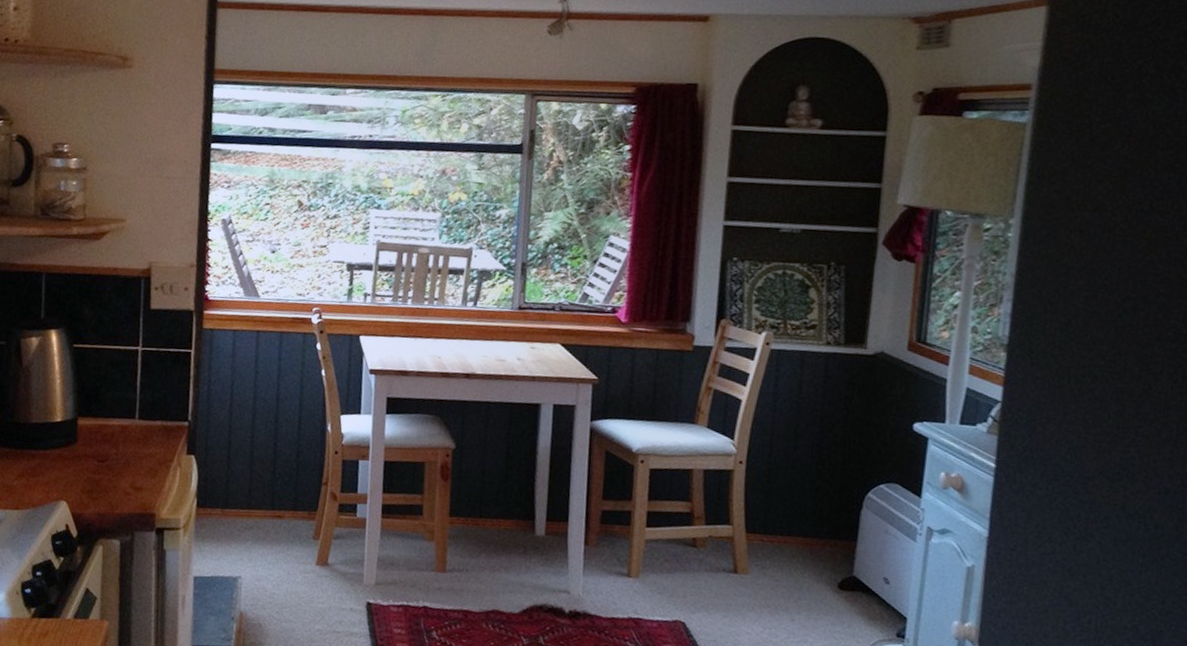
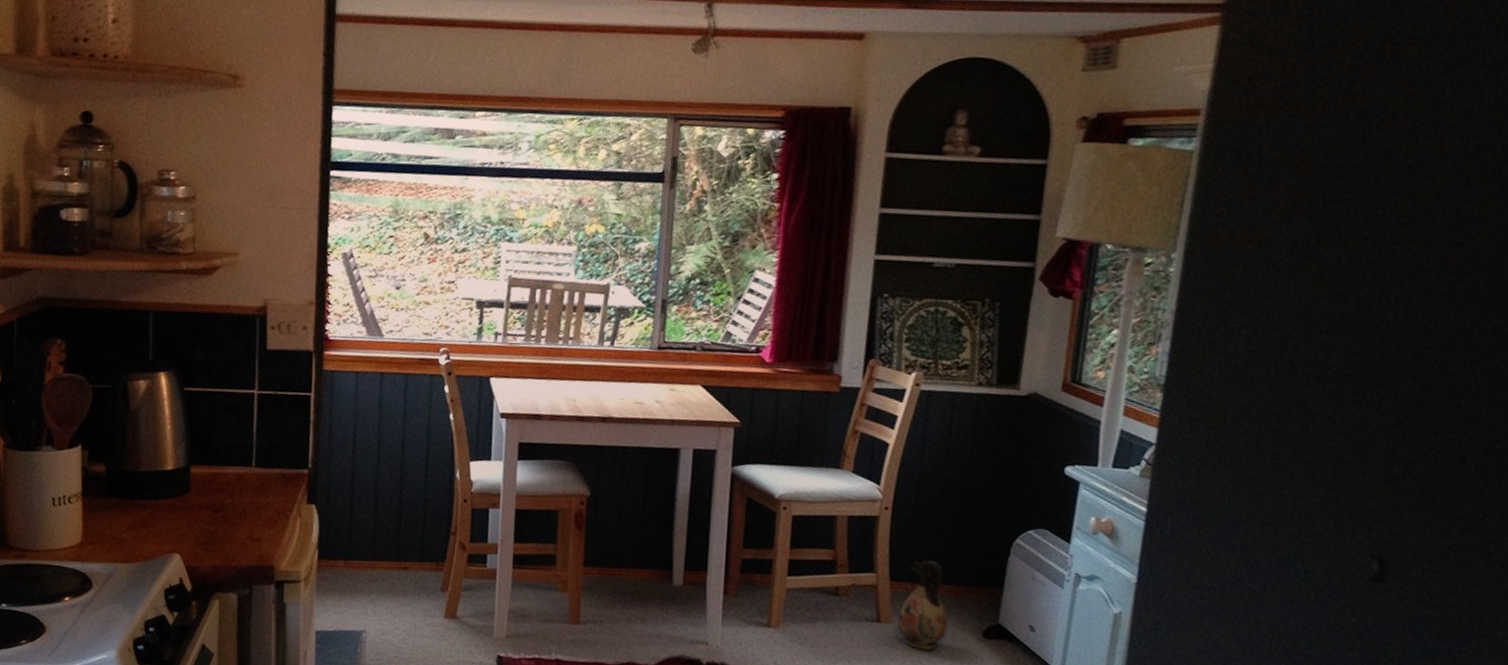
ceramic jug: none [754,512,803,601] -> present [897,560,948,650]

